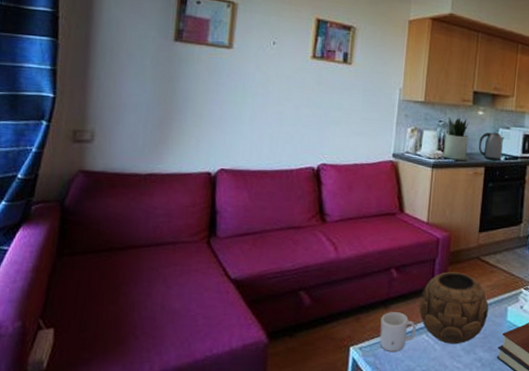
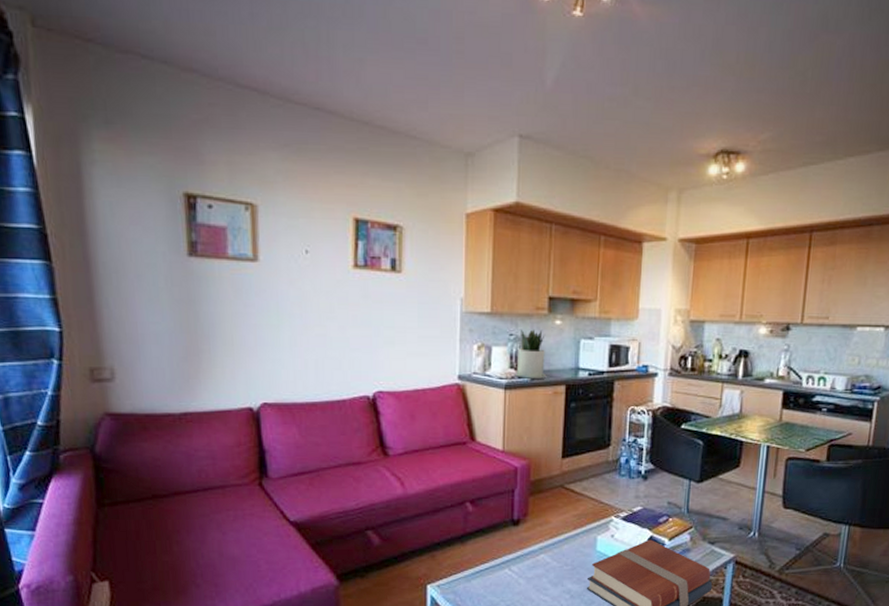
mug: present [379,312,416,352] -> none [458,547,497,588]
decorative bowl: present [419,272,489,344] -> none [499,502,577,577]
kettle: present [478,132,504,161] -> none [557,344,587,378]

